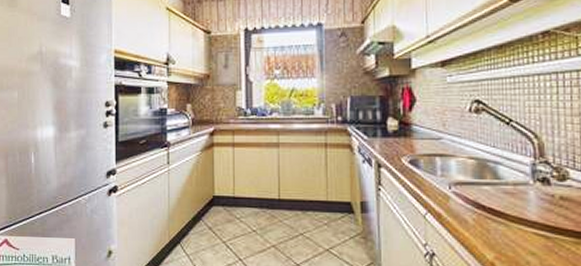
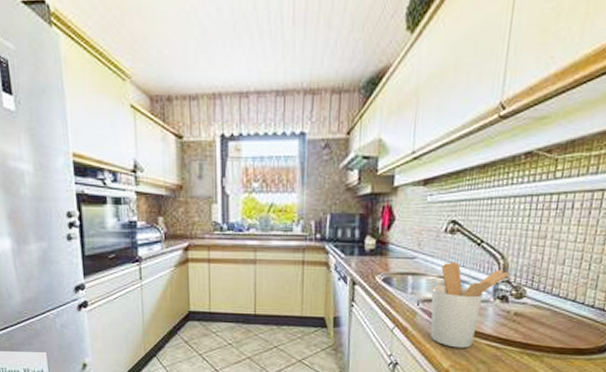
utensil holder: none [463,141,546,237] -> present [430,261,509,348]

